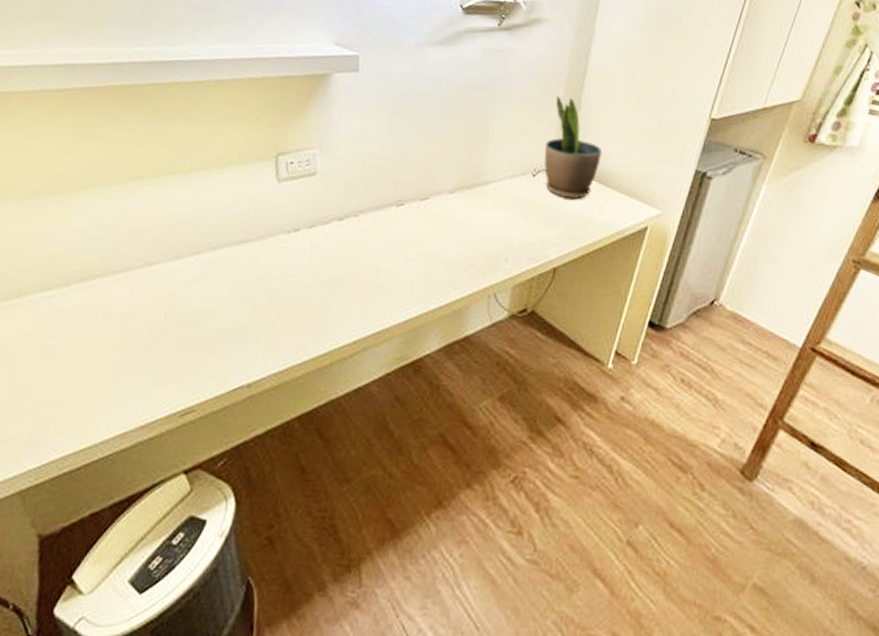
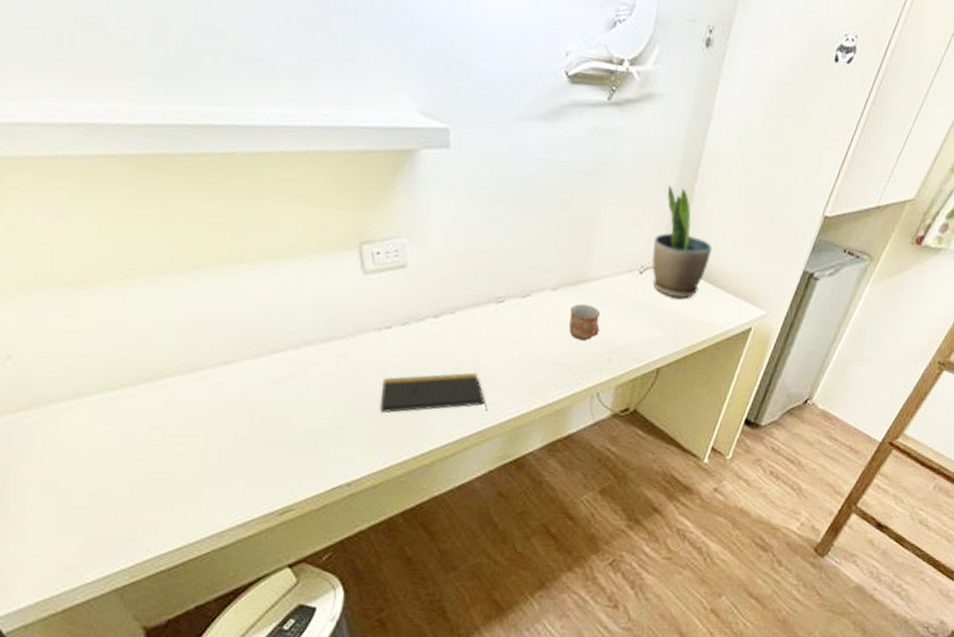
notepad: none [283,273,385,314] -> present [379,372,487,414]
mug: none [465,205,496,241] -> present [569,303,601,341]

